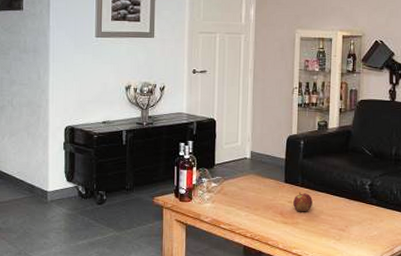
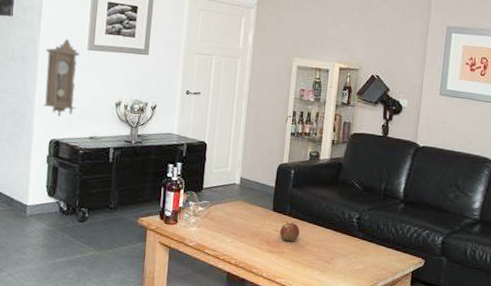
pendulum clock: none [56,27,89,104] -> present [42,38,81,117]

